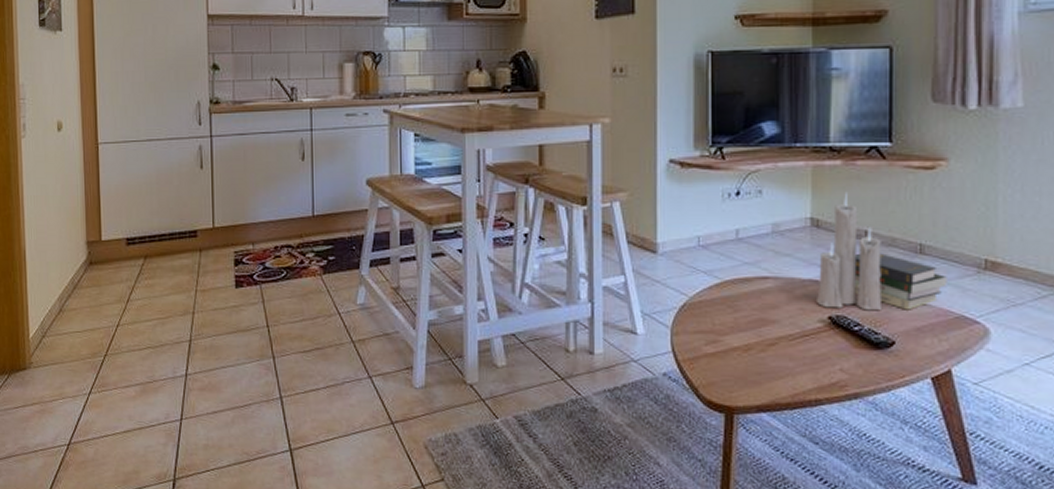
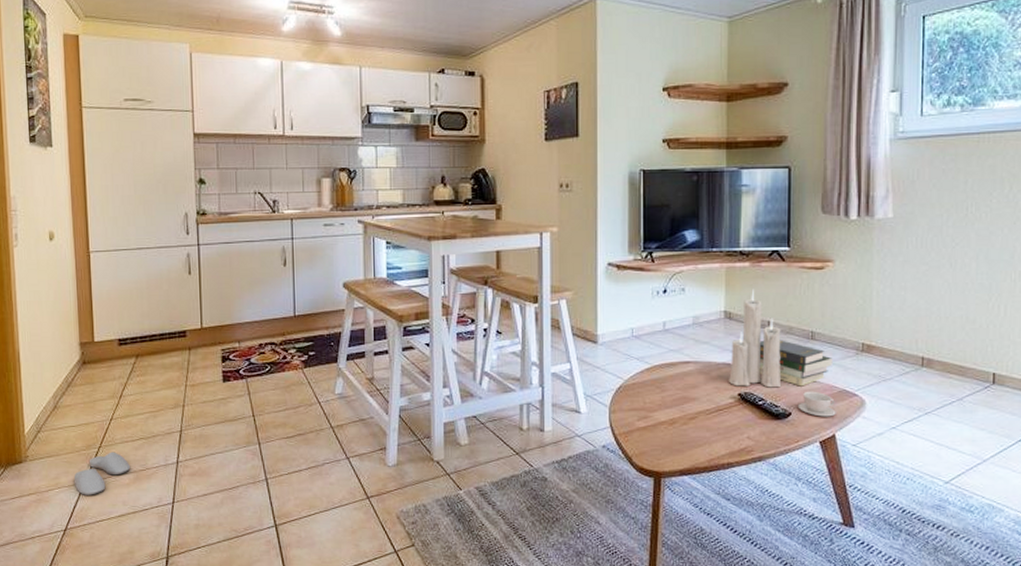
slippers: none [78,361,138,408] -> present [73,451,131,495]
teacup: none [903,316,952,348] -> present [797,391,836,417]

